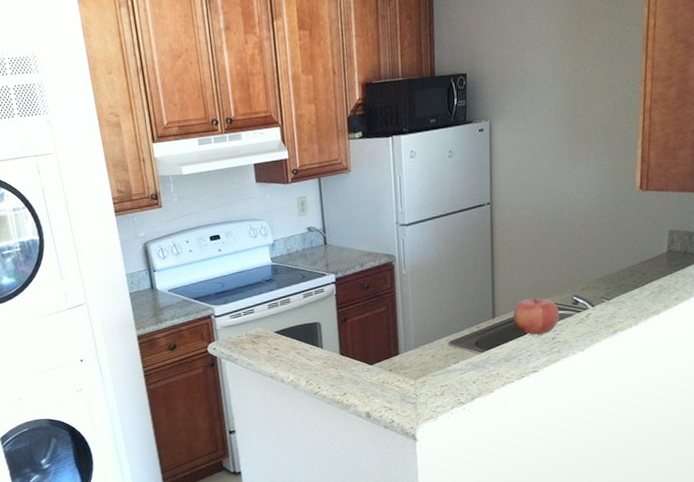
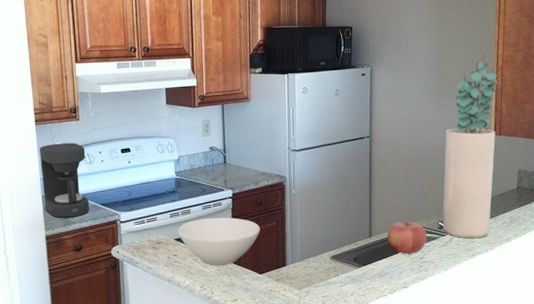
coffee maker: none [122,232,181,316] -> present [40,142,89,219]
bowl: none [277,305,368,358] -> present [177,217,260,265]
vase: none [577,91,645,314] -> present [442,52,498,239]

